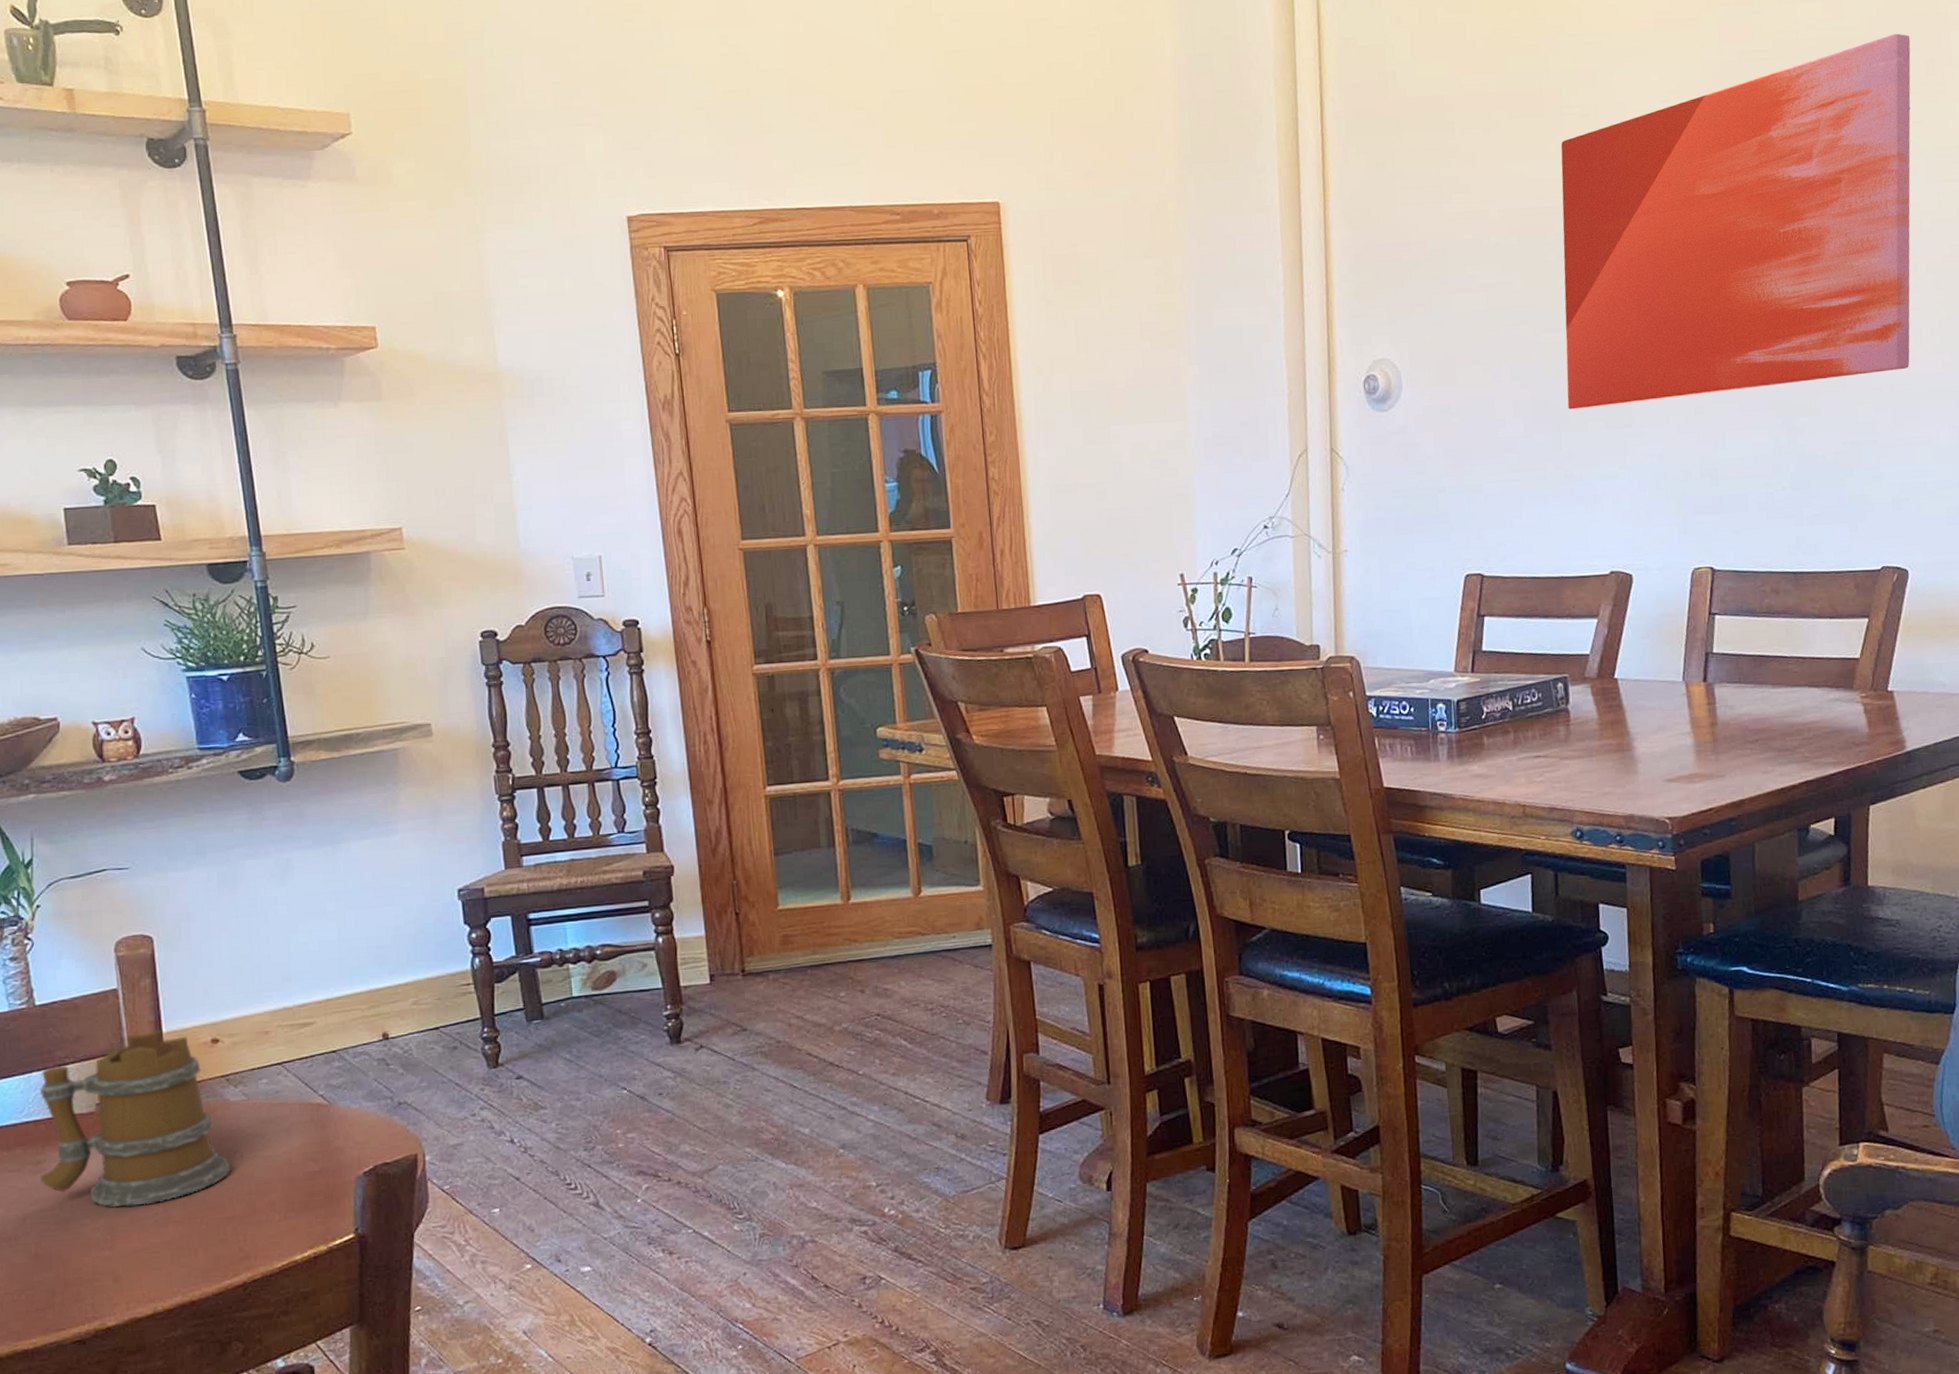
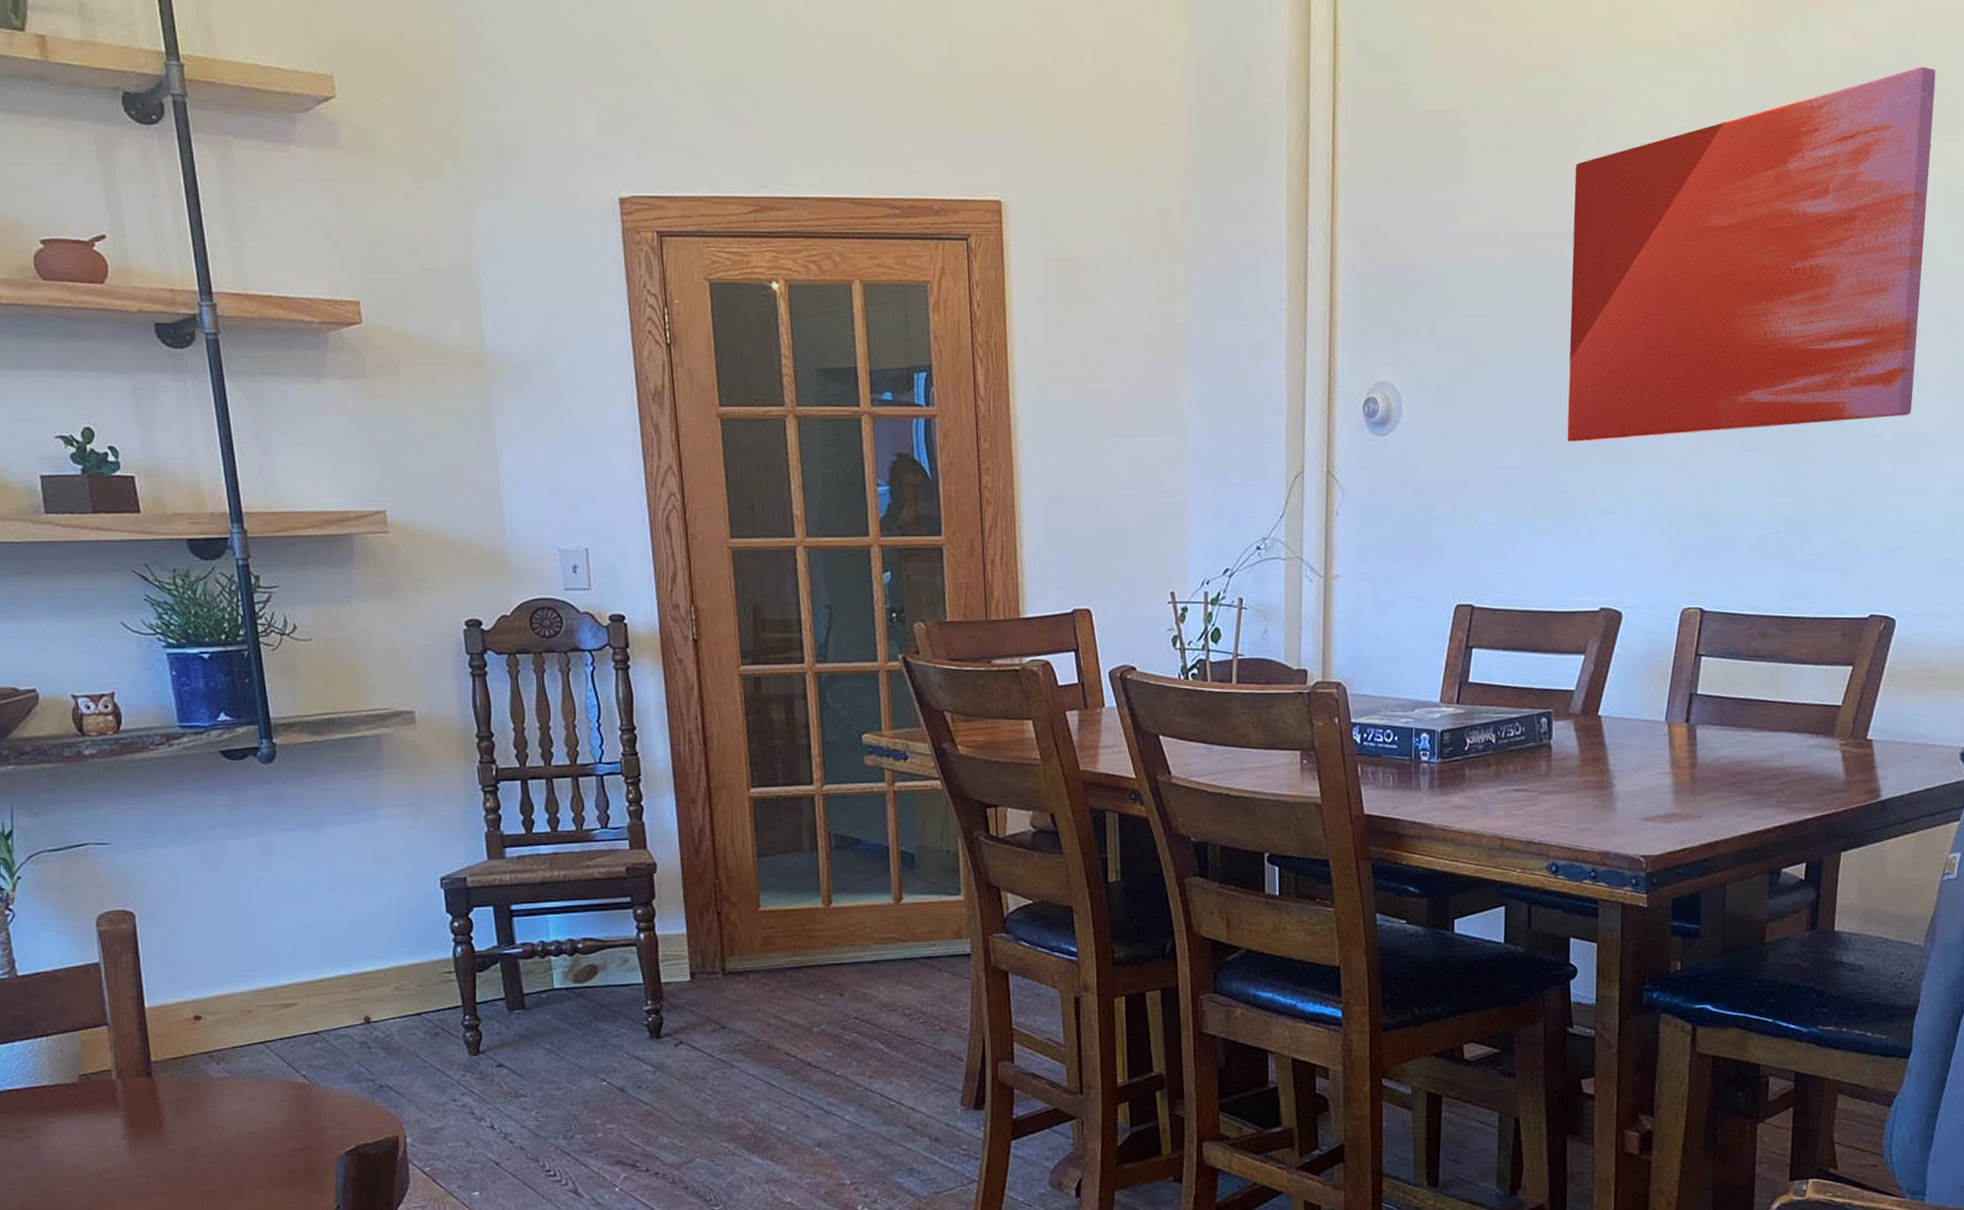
mug: present [40,1030,232,1208] -> none [23,1005,214,1177]

